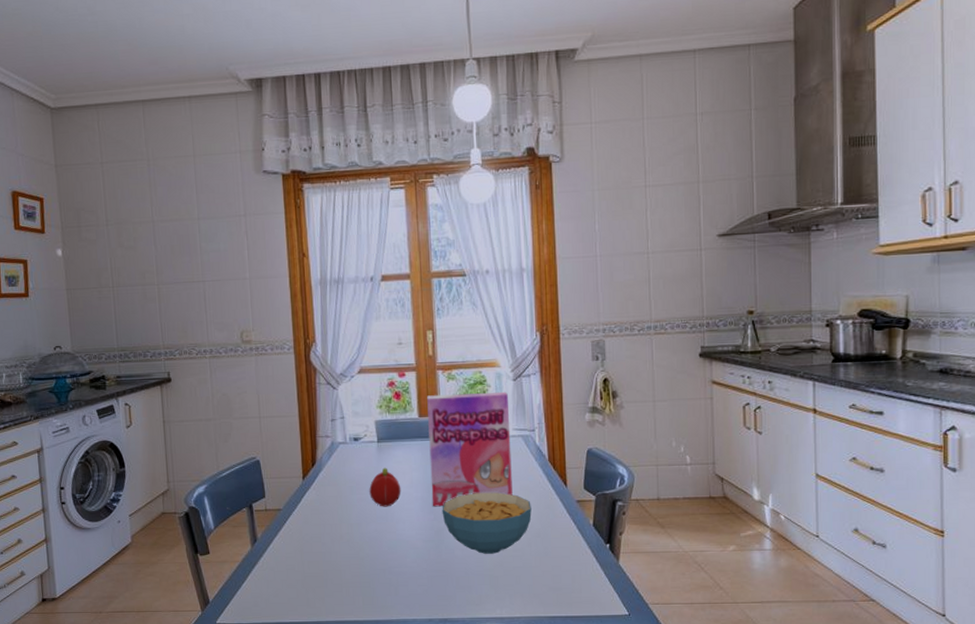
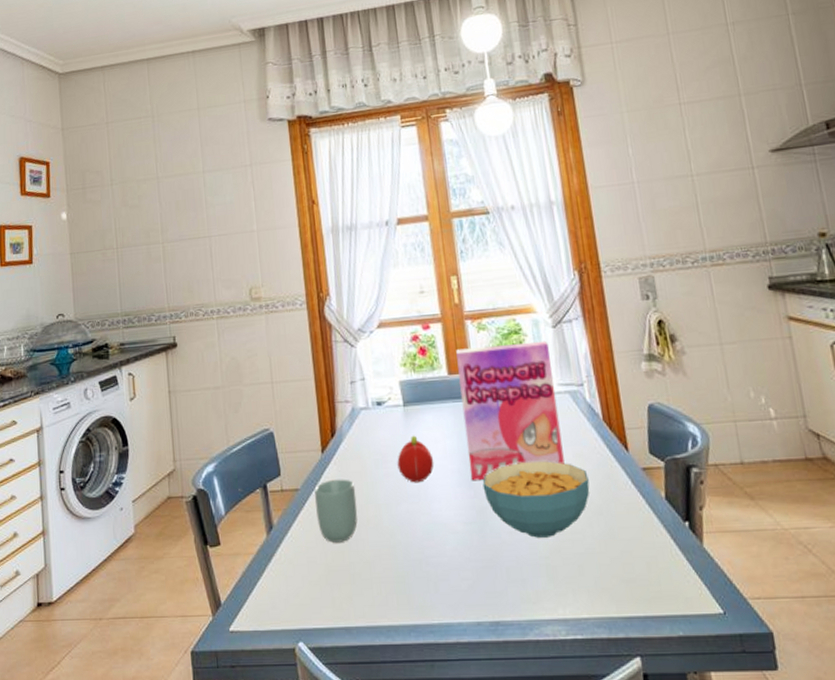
cup: none [295,502,332,554] -> present [314,479,358,543]

